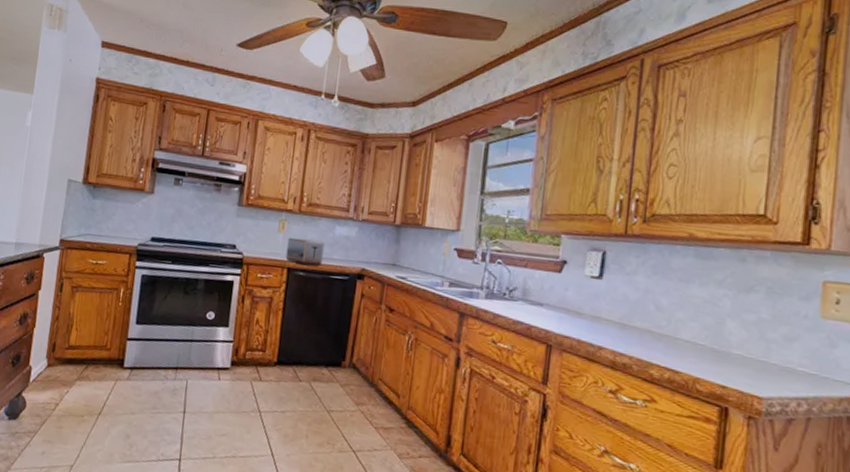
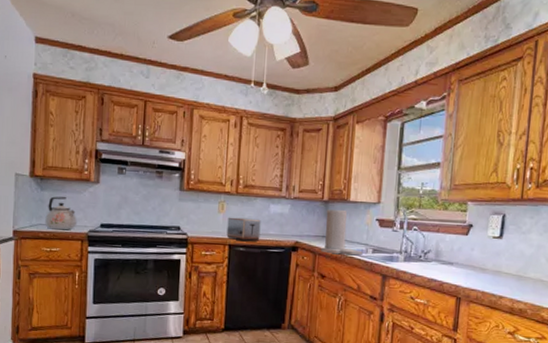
kettle: none [93,205,128,243] -> present [45,196,78,231]
paper towel: none [390,235,438,289] -> present [321,209,363,256]

